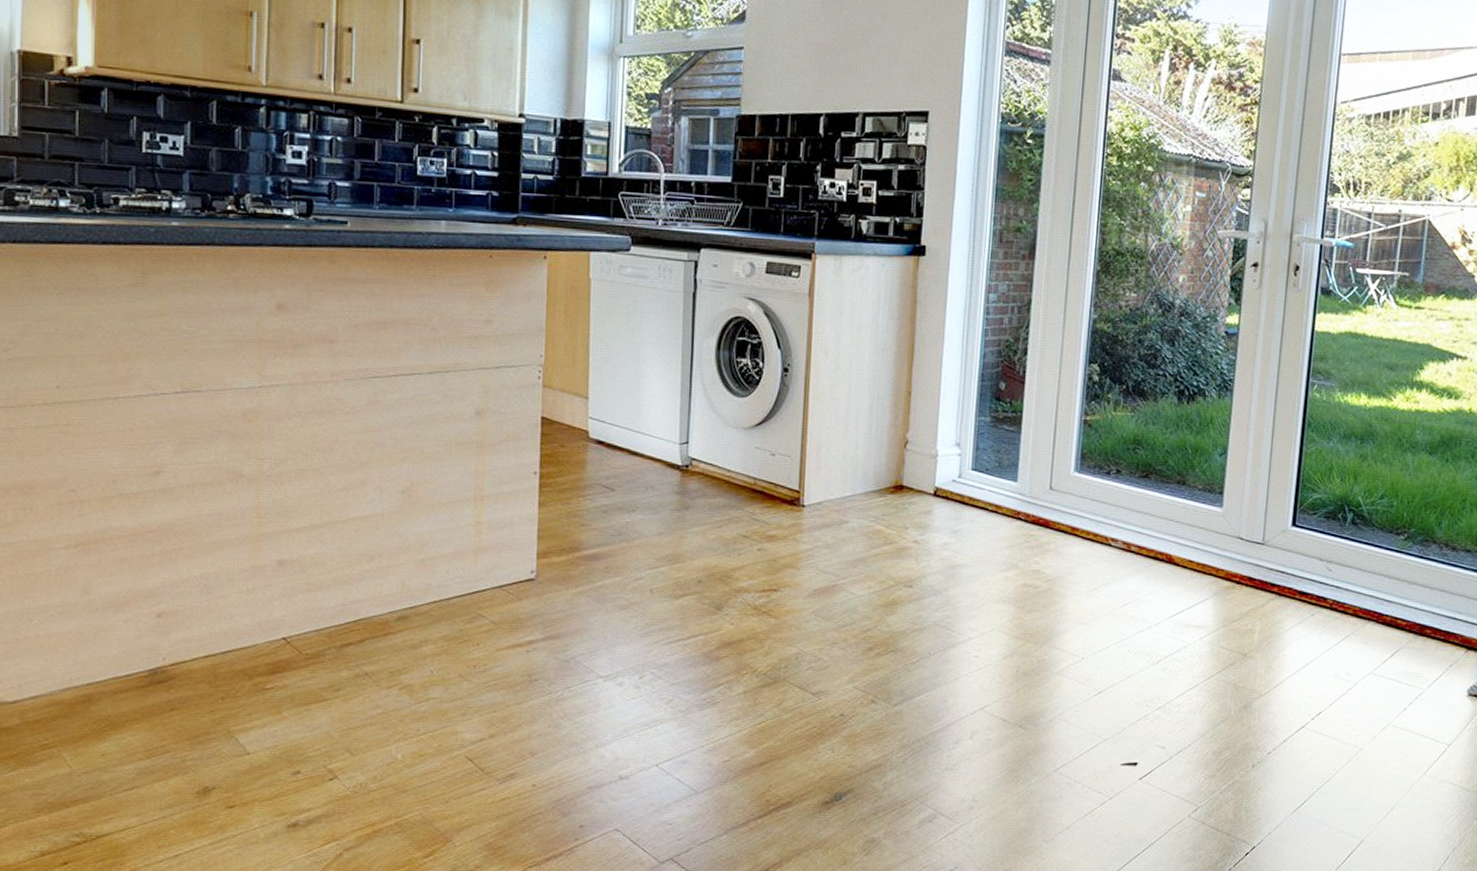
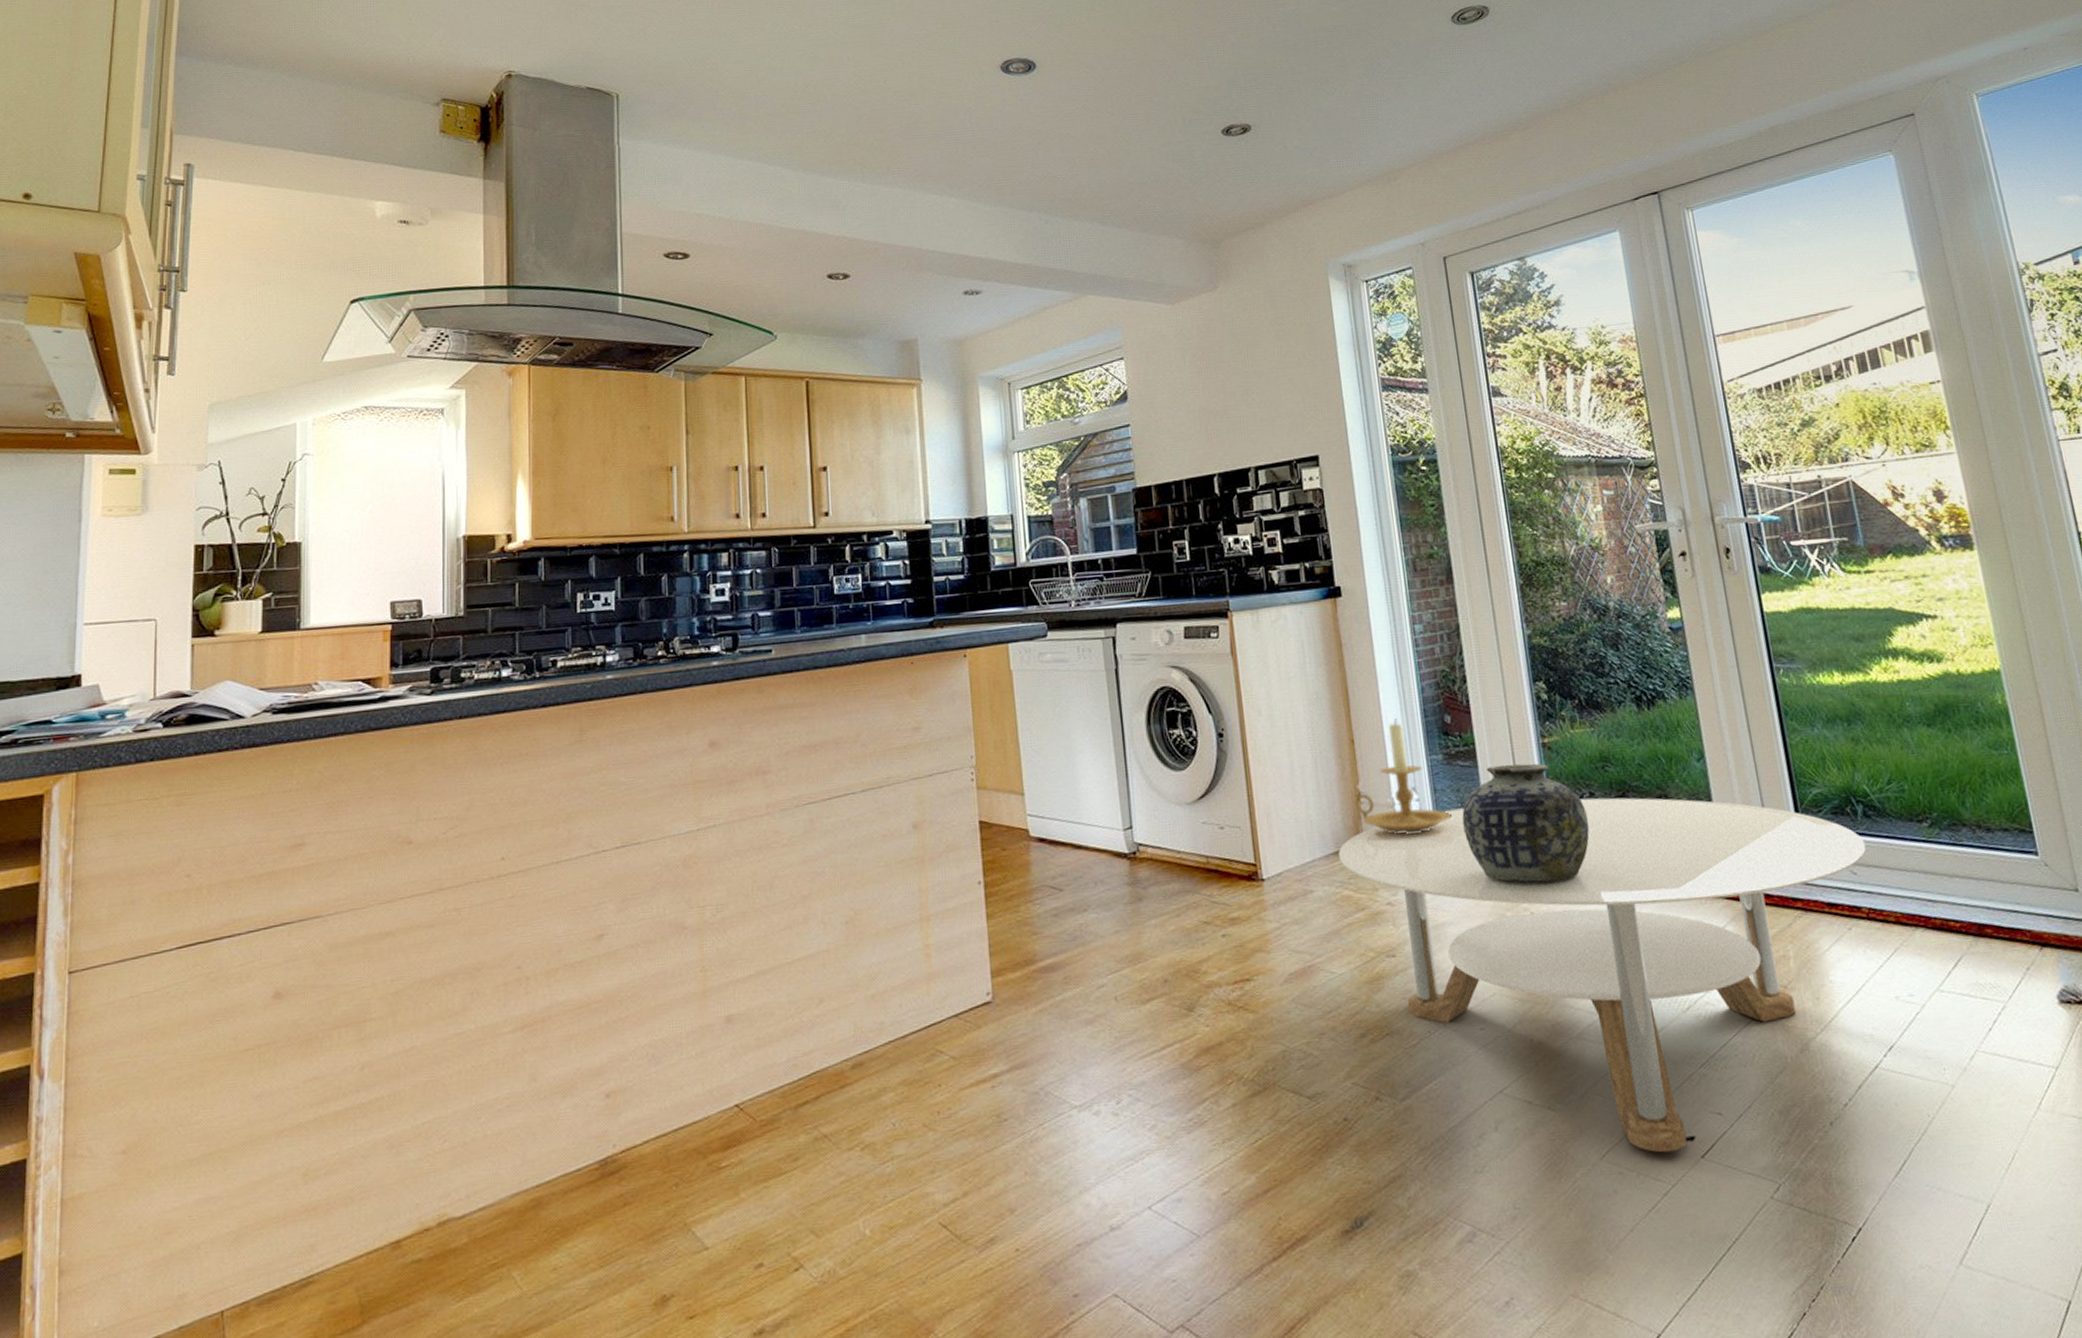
round table: none [877,467,1347,772] -> present [1338,797,1866,1153]
candle holder: none [901,378,988,484] -> present [1353,719,1452,834]
vase: none [996,434,1111,541] -> present [1462,763,1590,882]

